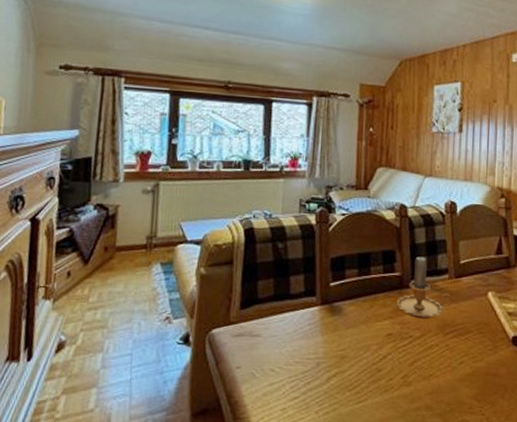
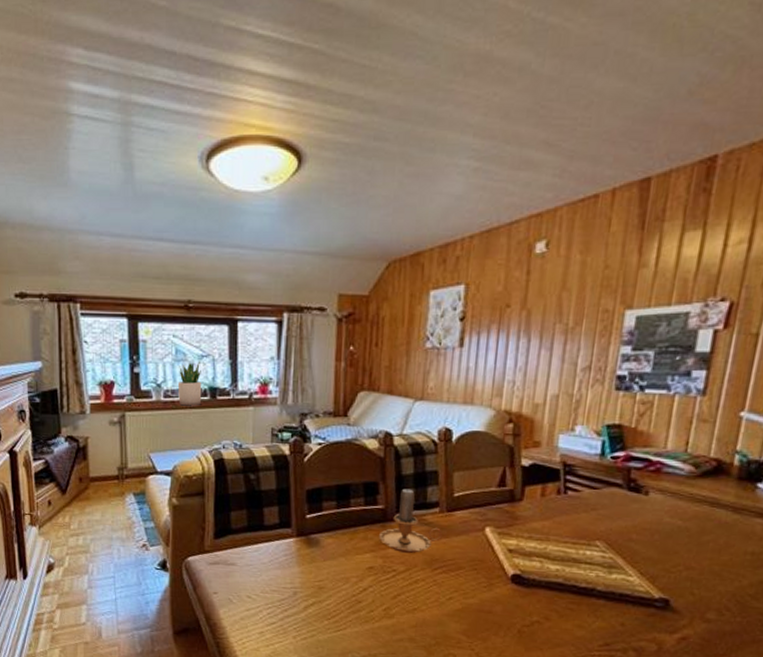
planter: none [213,135,237,177] -> present [178,361,202,406]

